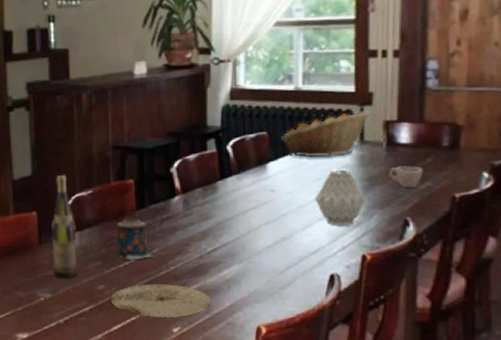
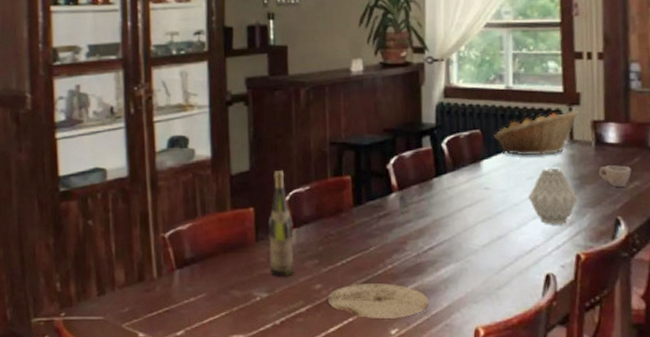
candle: present [116,218,154,260] -> none [334,215,371,258]

